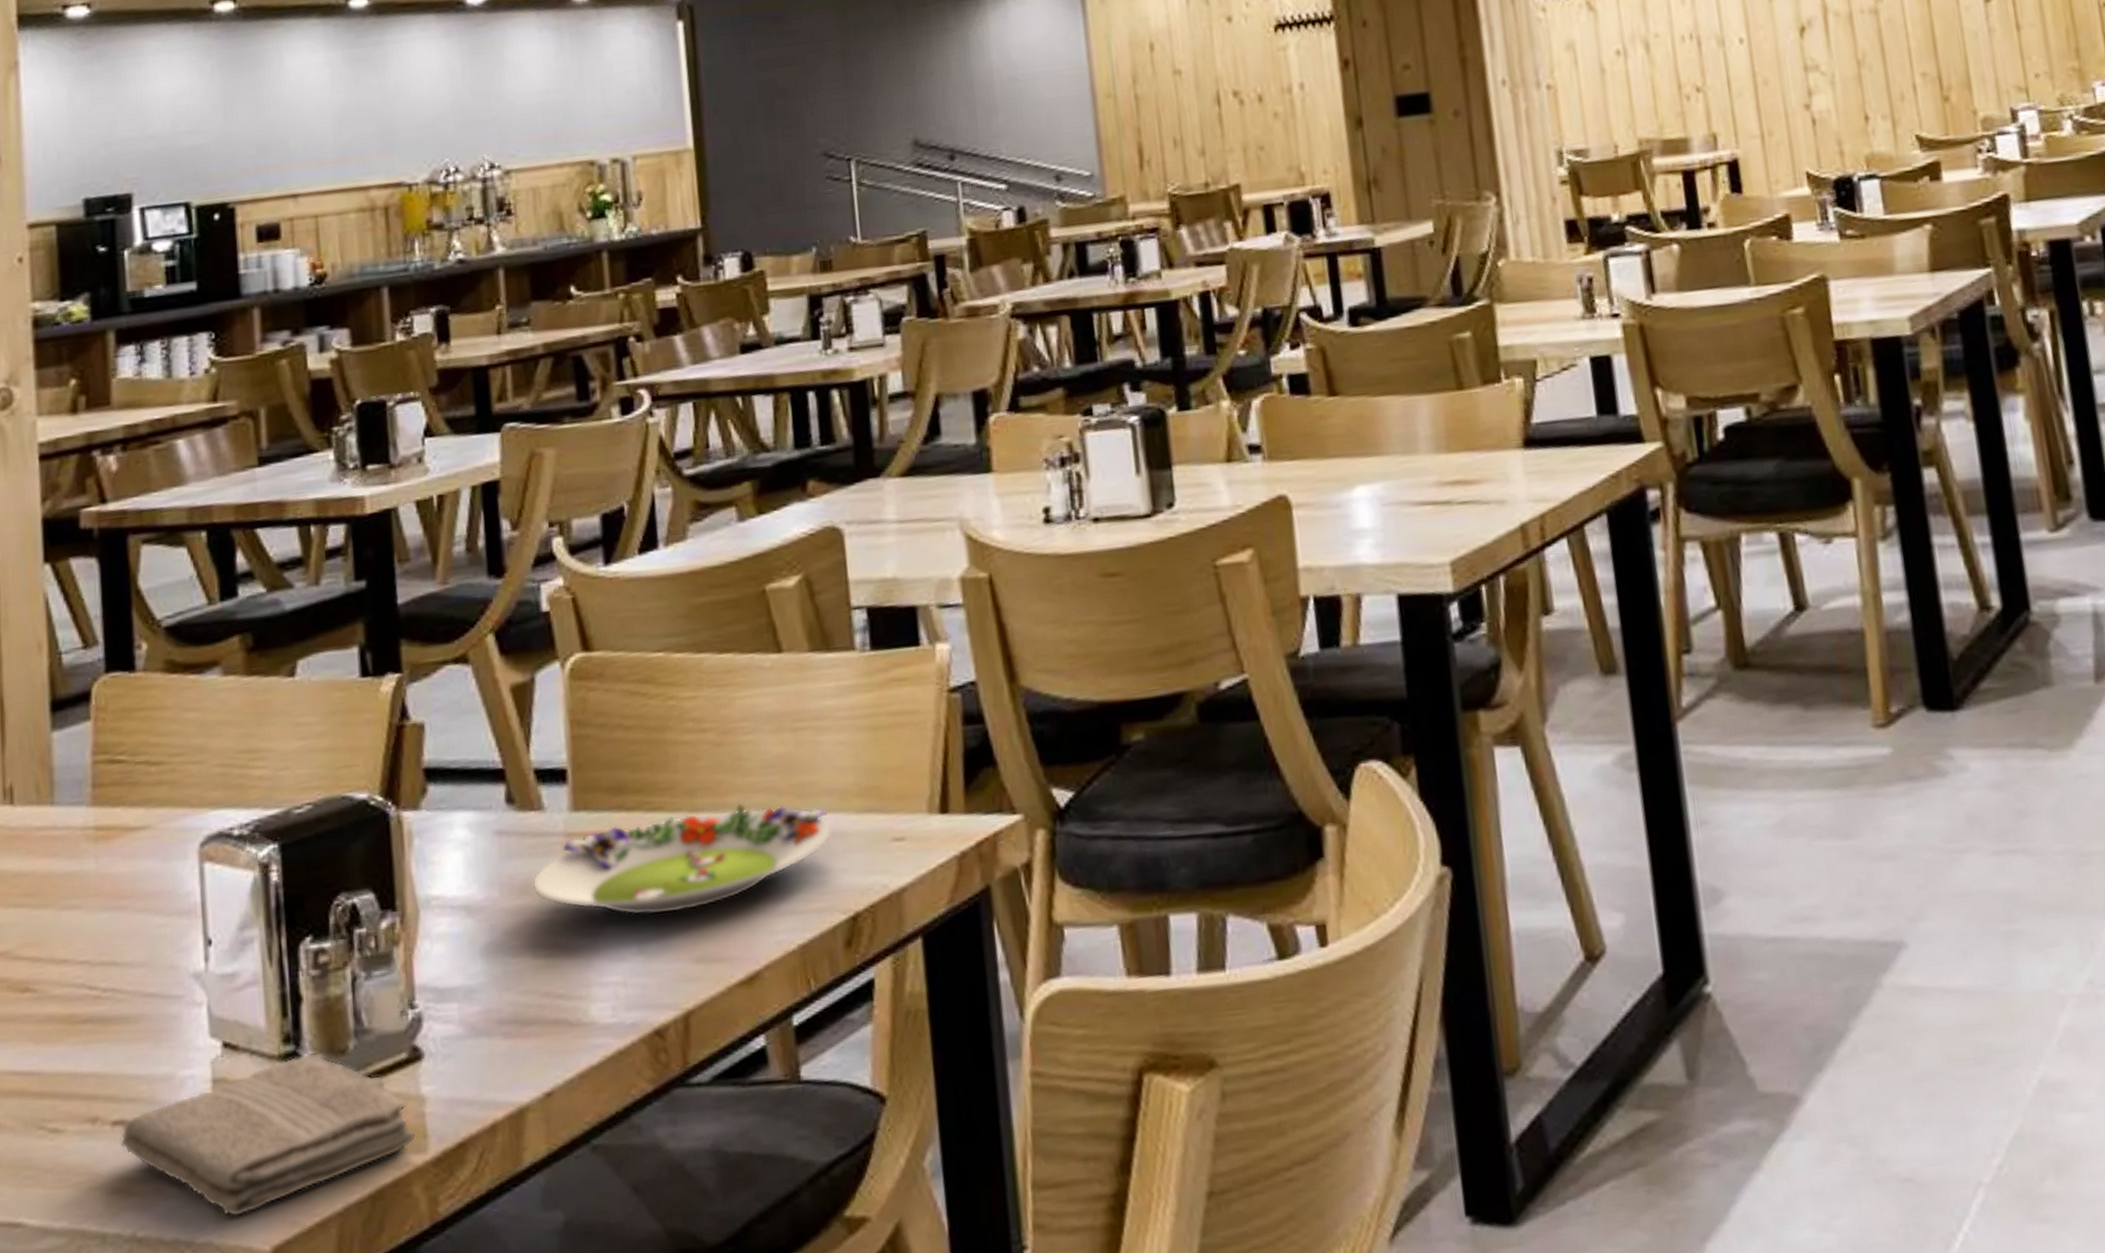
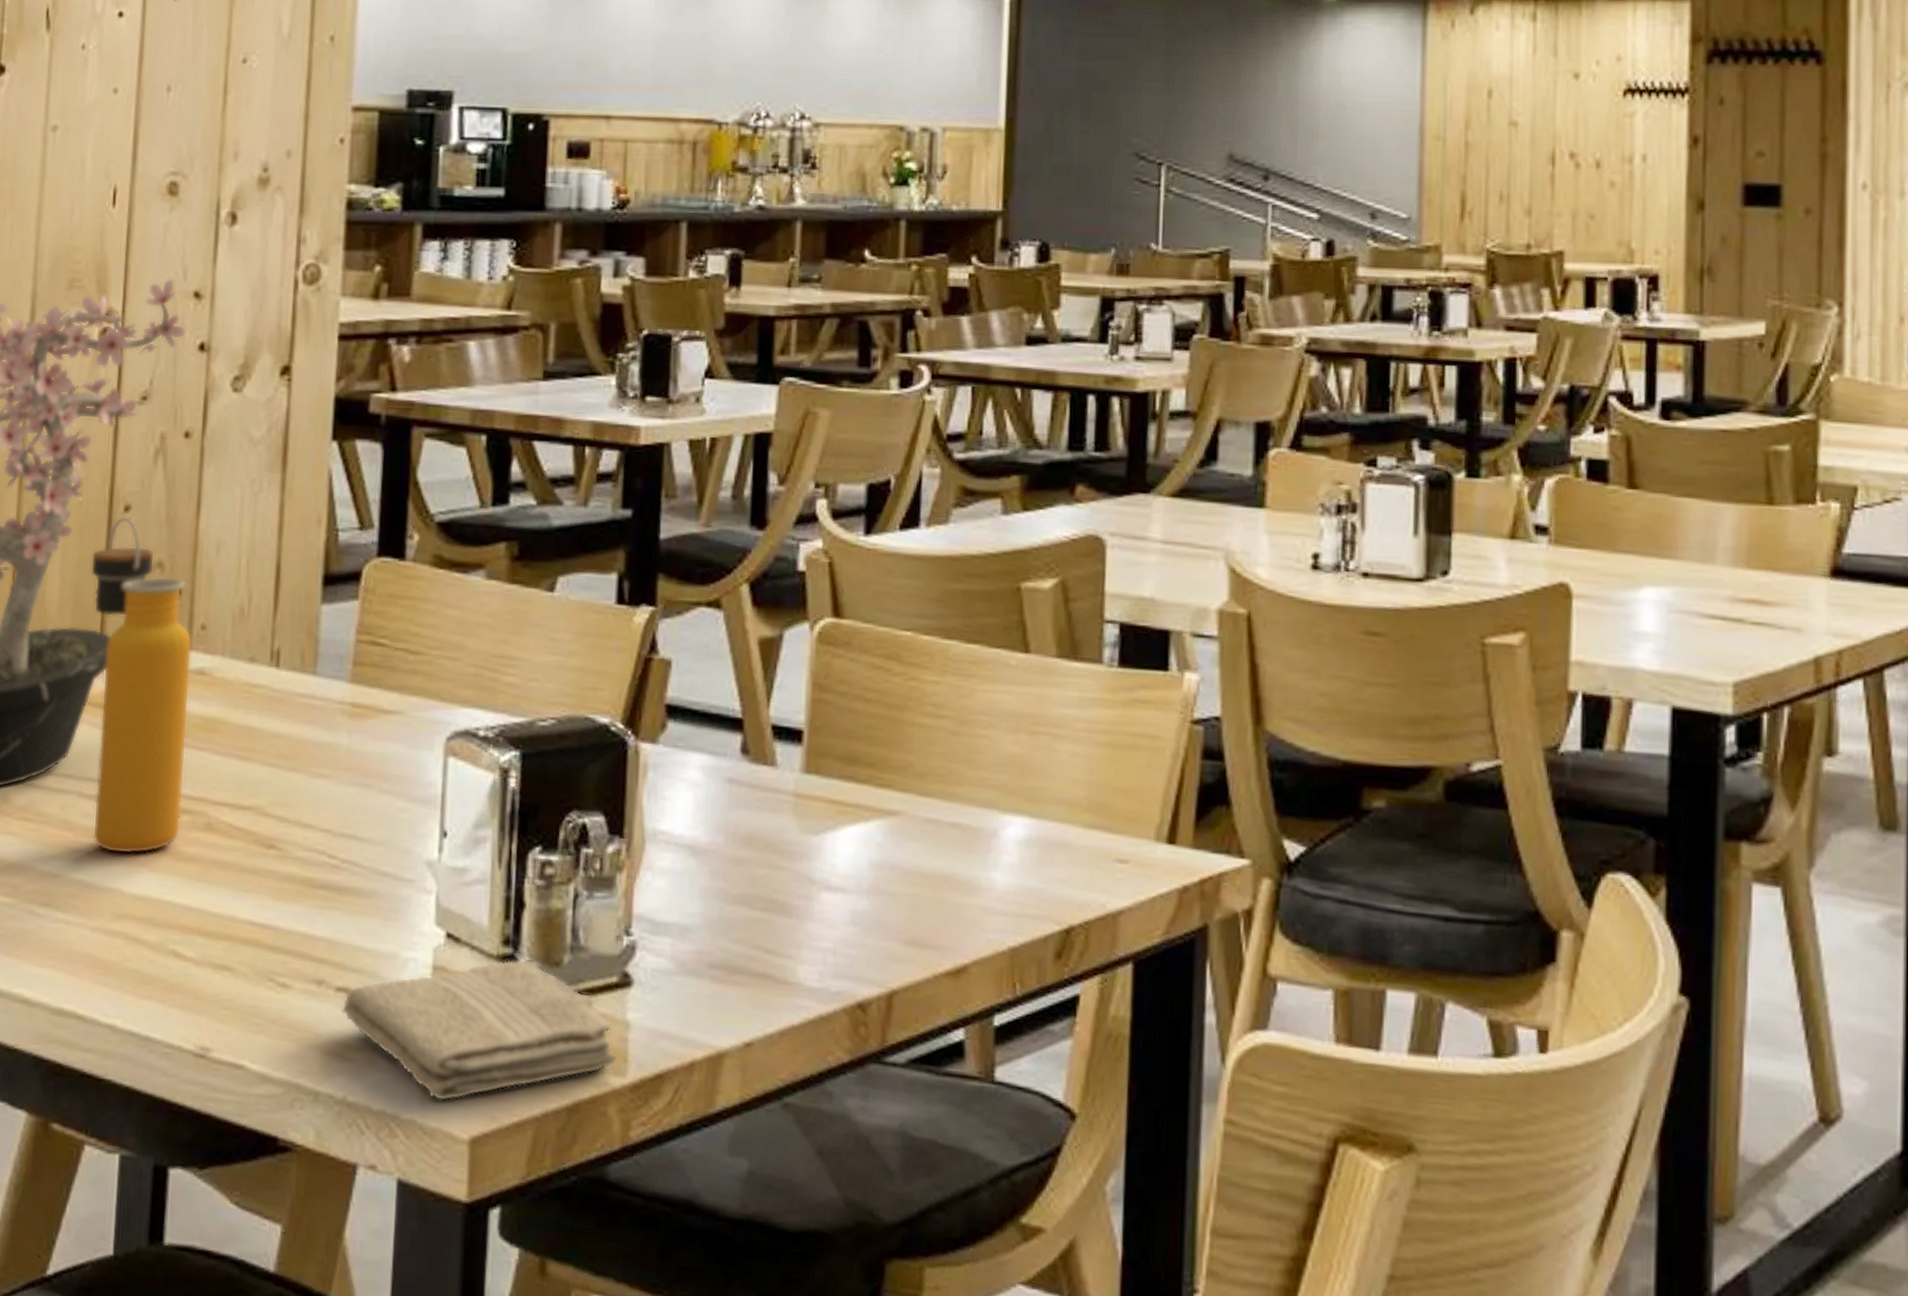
salad plate: present [532,803,831,916] -> none [756,795,1055,892]

